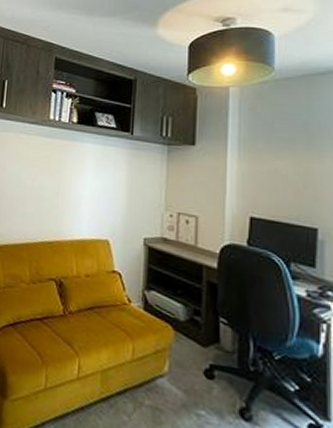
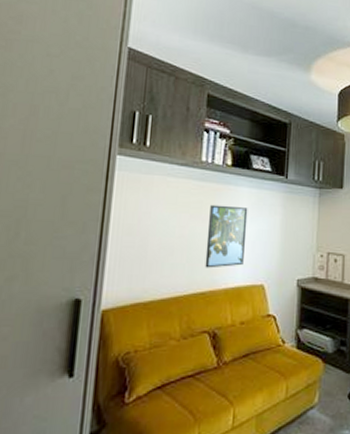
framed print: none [52,159,93,220] -> present [205,204,248,268]

